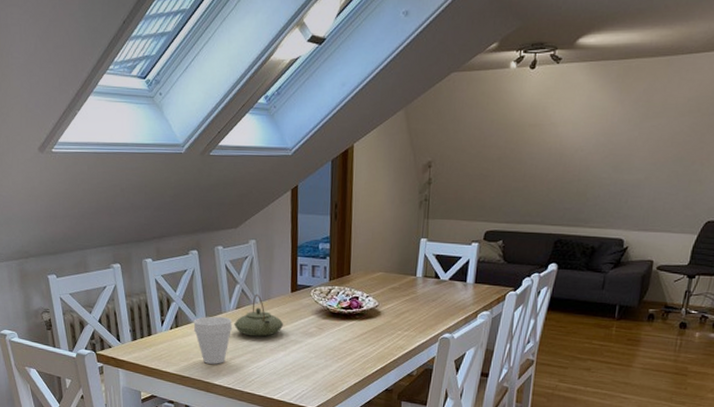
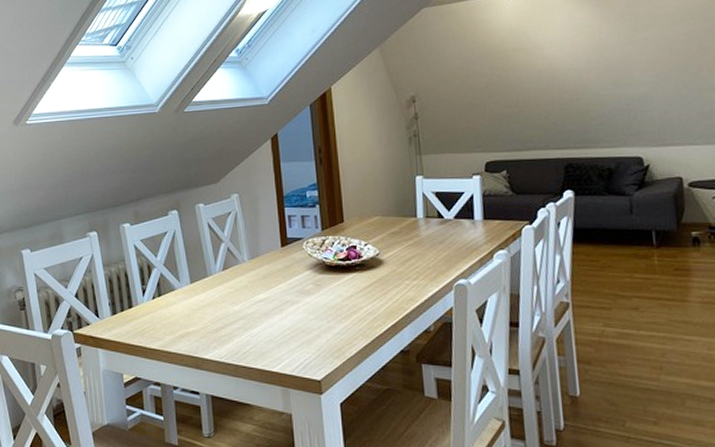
cup: present [193,316,233,364] -> none [177,280,221,335]
teapot: present [234,294,284,337] -> none [222,251,277,300]

